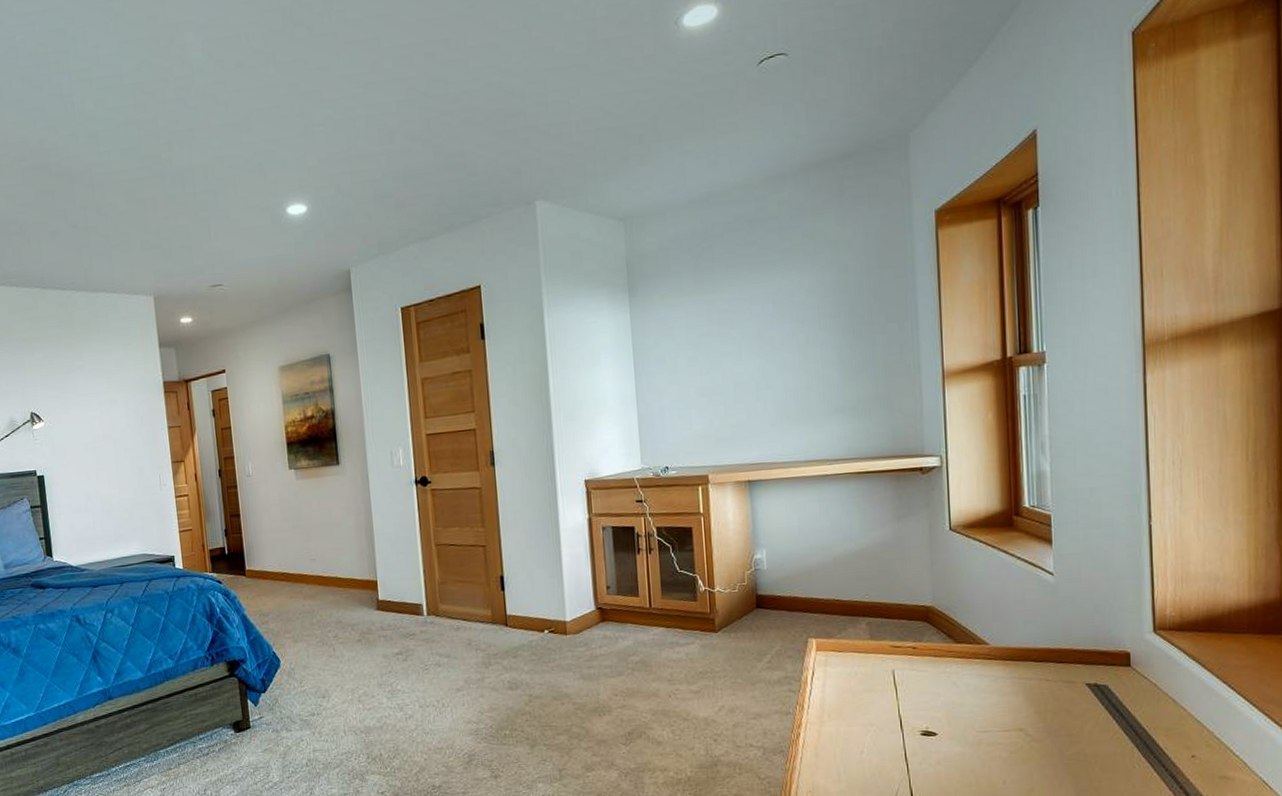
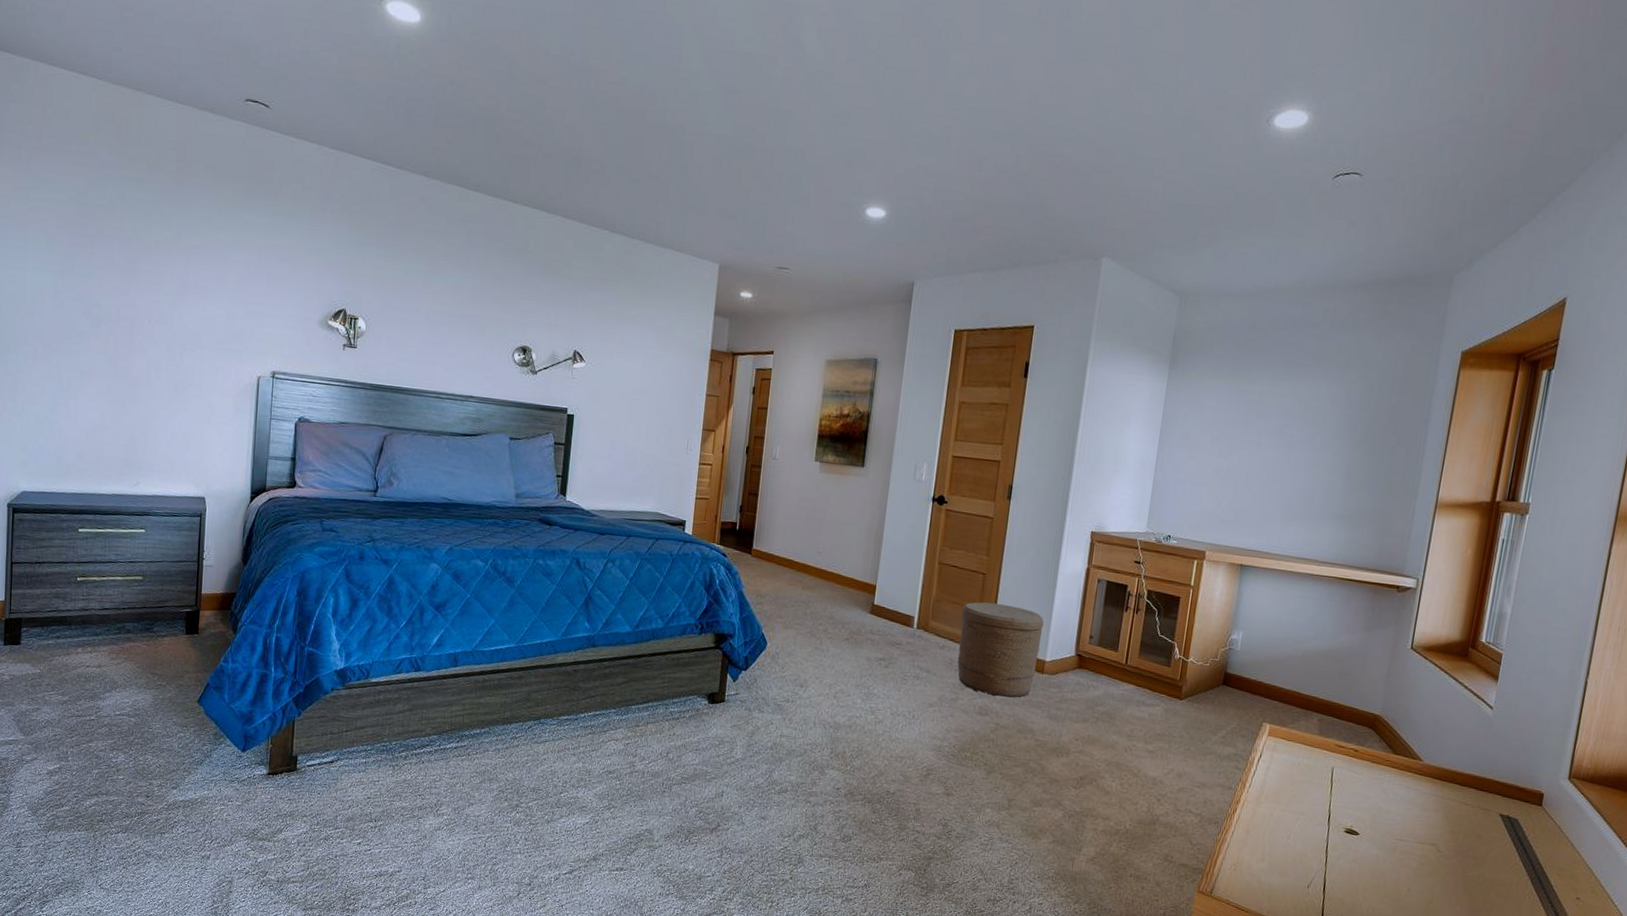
woven basket: none [469,572,558,667] -> present [957,602,1044,697]

